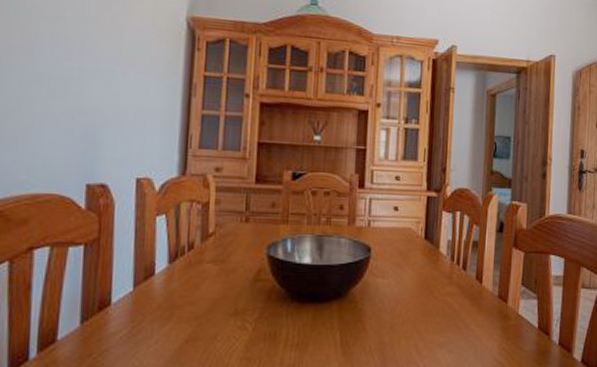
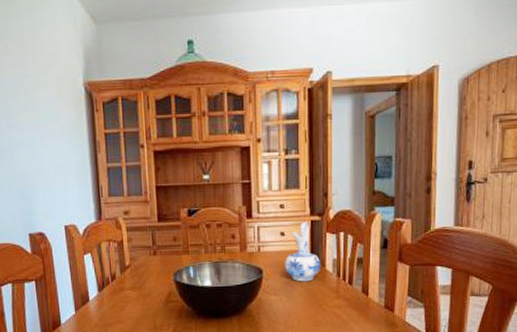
ceramic pitcher: none [395,197,435,264] -> present [284,222,321,282]

